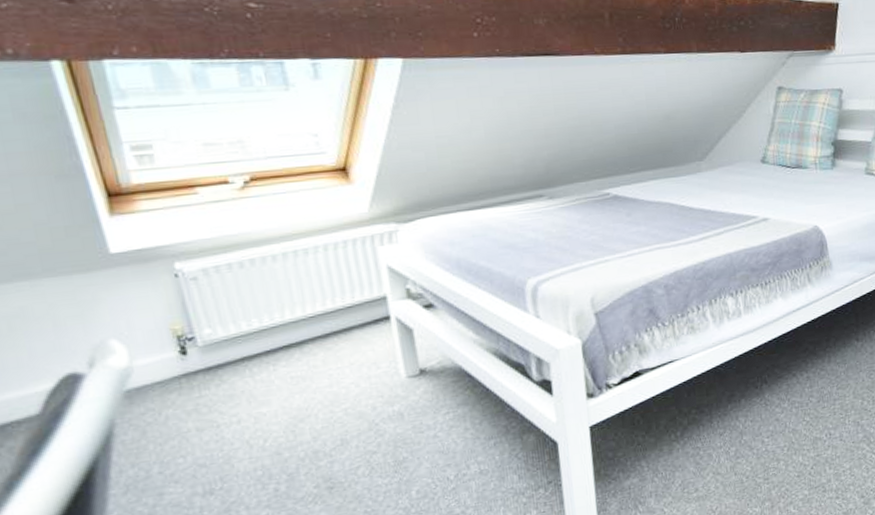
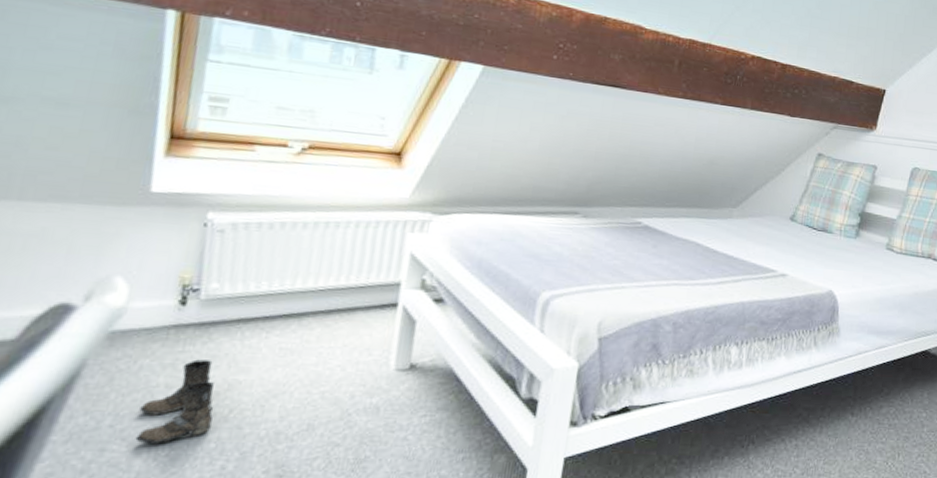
boots: none [180,399,252,483] -> present [135,359,214,445]

